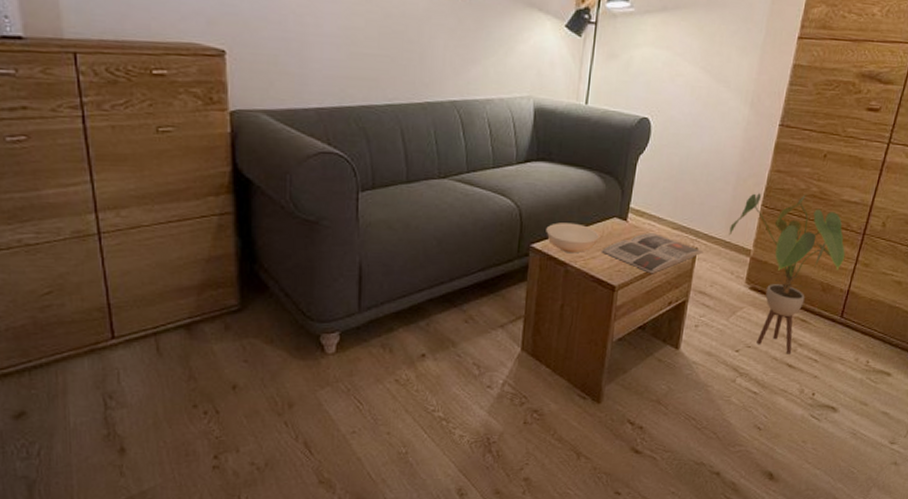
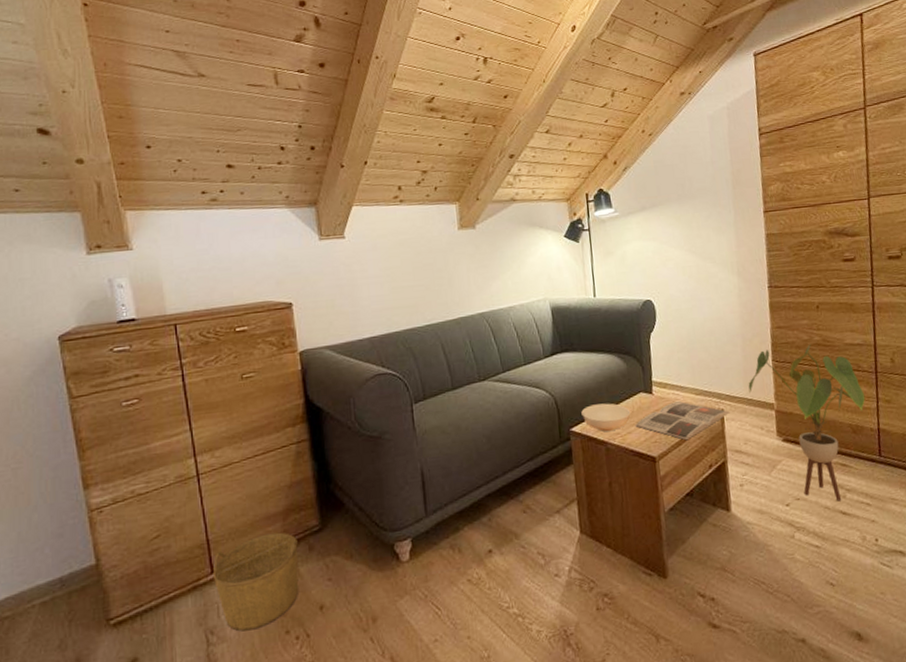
basket: none [113,306,214,400] -> present [212,532,299,632]

